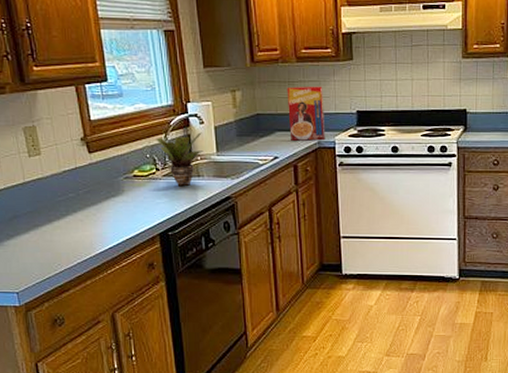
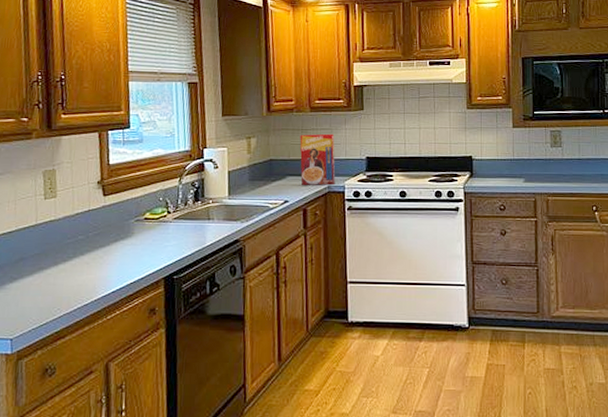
potted plant: present [154,132,204,186] -> none [167,176,216,229]

